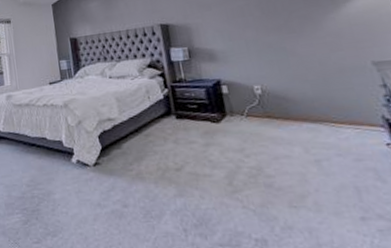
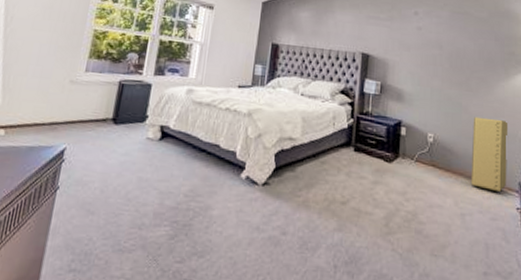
laundry hamper: none [305,53,366,131] -> present [470,116,509,193]

